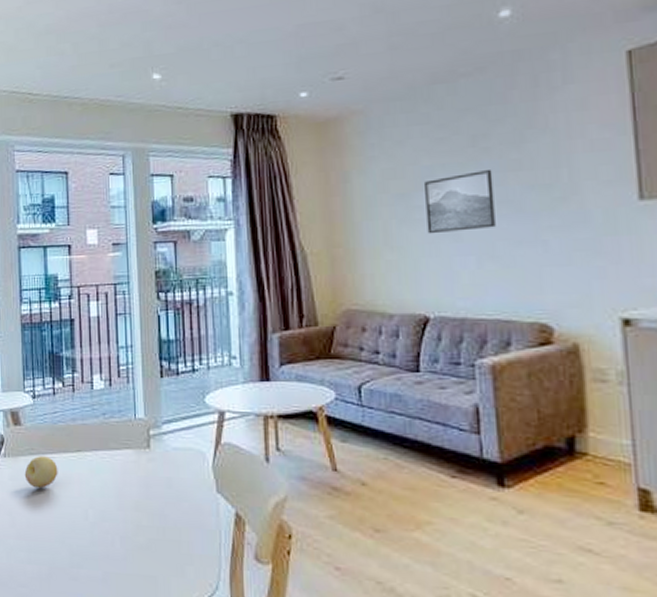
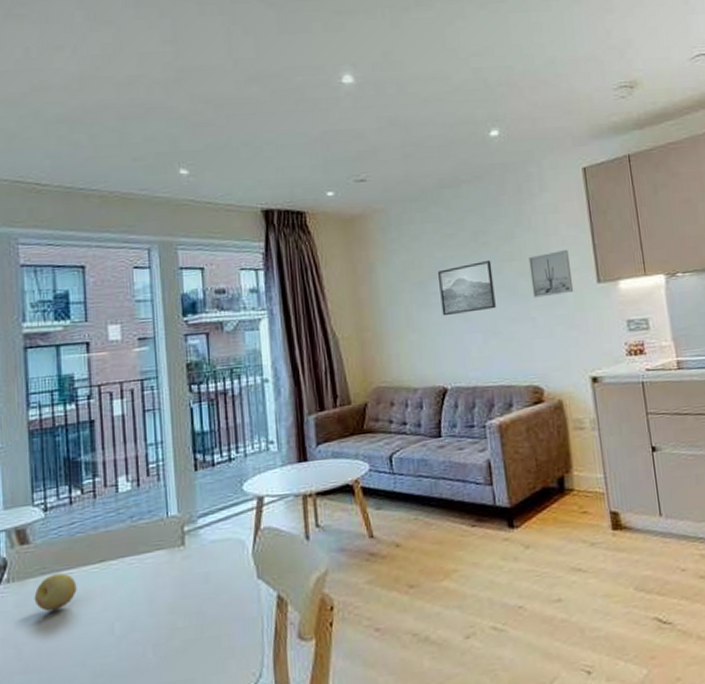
wall art: none [543,156,604,217] -> present [529,249,574,298]

